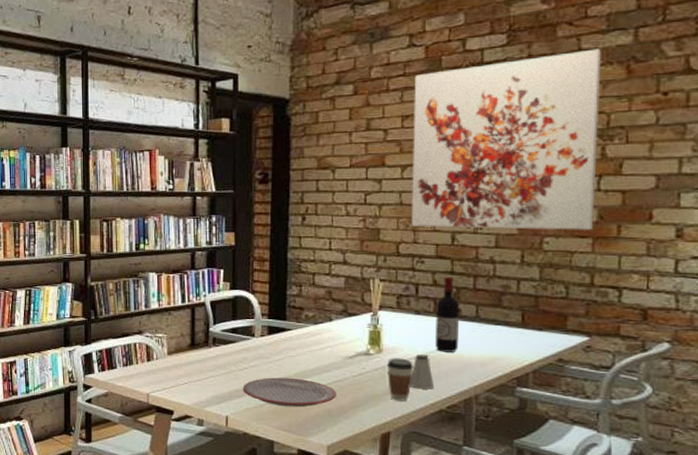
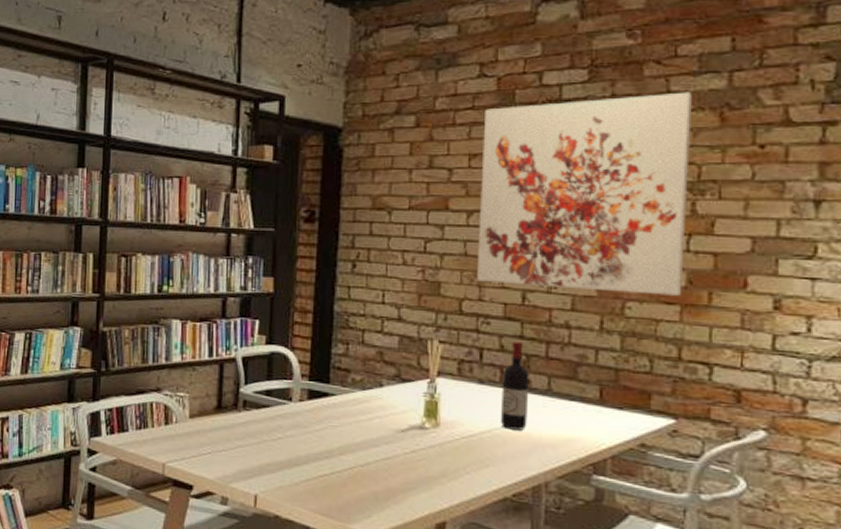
plate: present [242,377,336,408] -> none [275,450,385,488]
coffee cup: present [387,358,414,401] -> none [445,433,475,486]
saltshaker: present [410,354,435,389] -> none [470,431,499,473]

